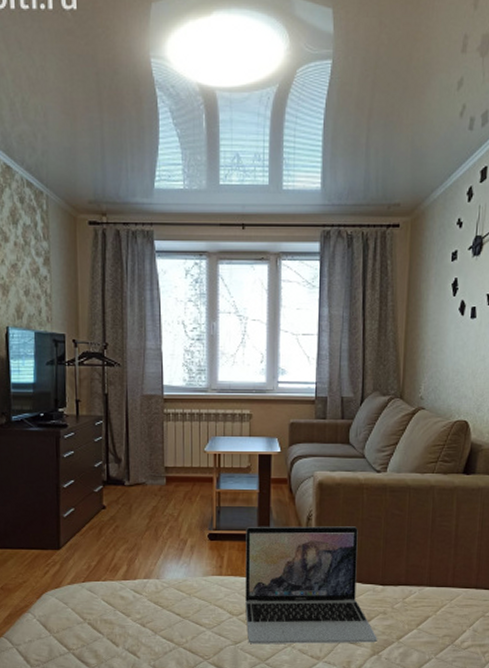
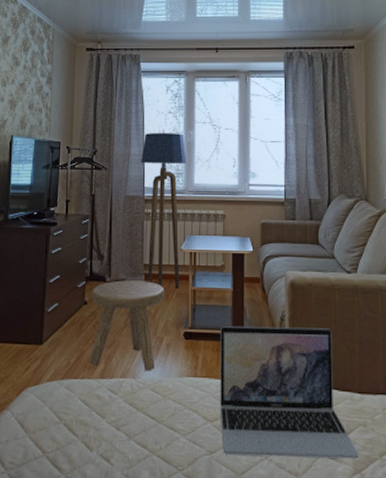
stool: none [110,484,187,572] -> present [89,280,164,372]
floor lamp: none [158,323,210,491] -> present [141,132,187,288]

